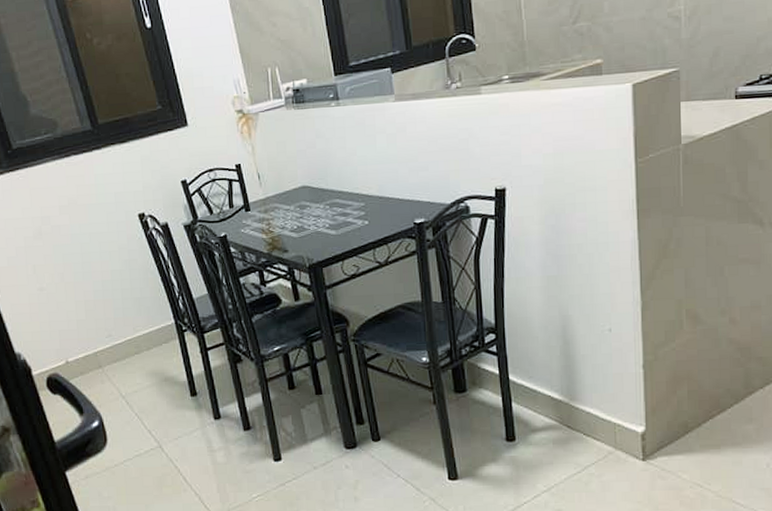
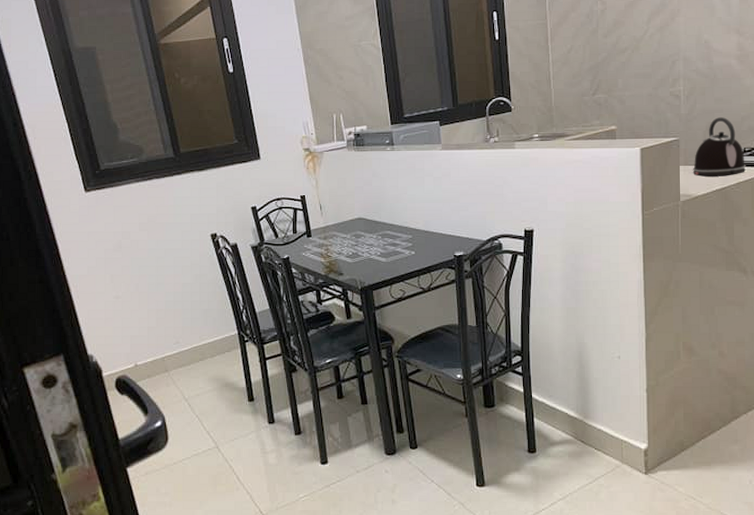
kettle: none [697,39,763,113] -> present [693,117,746,177]

